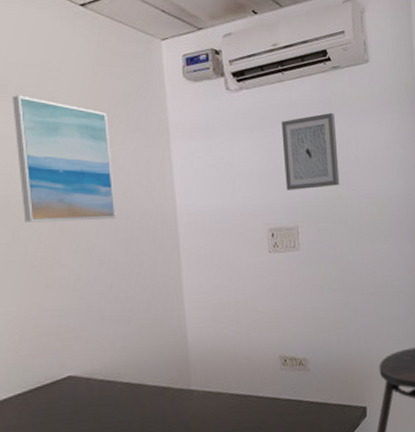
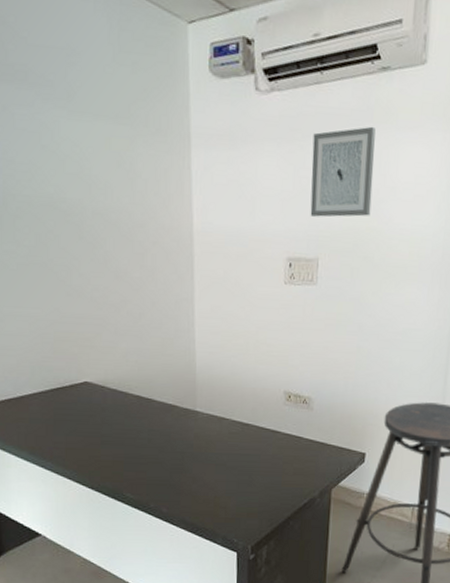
wall art: present [12,95,116,223] -> none [33,83,133,231]

